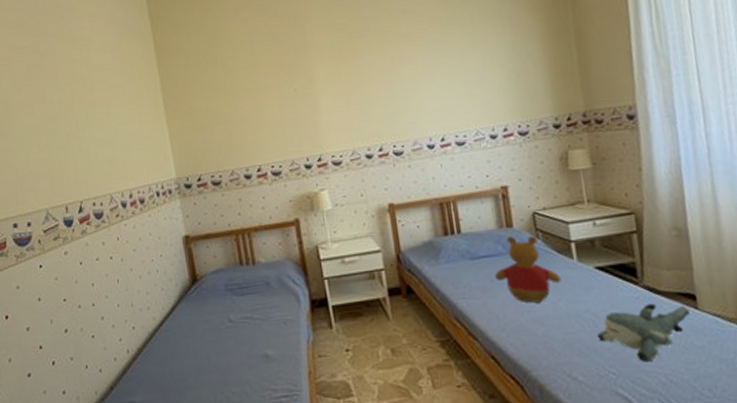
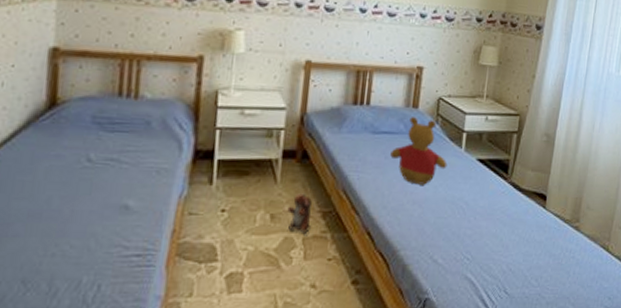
plush toy: none [405,325,432,365] -> present [287,192,312,235]
shark plush: present [596,303,690,362] -> none [462,198,539,251]

